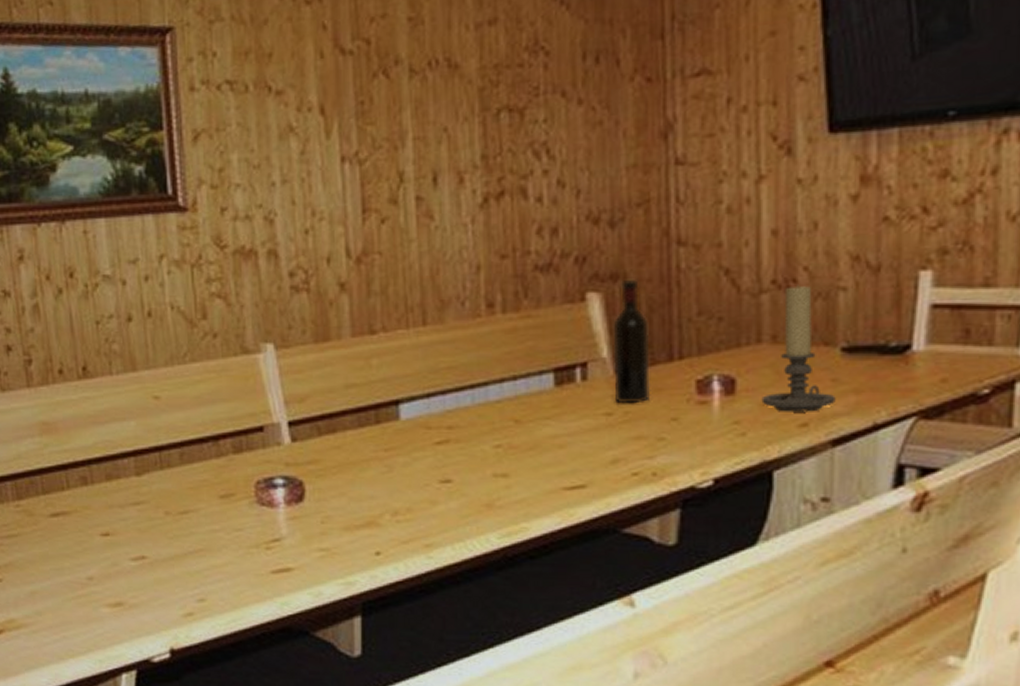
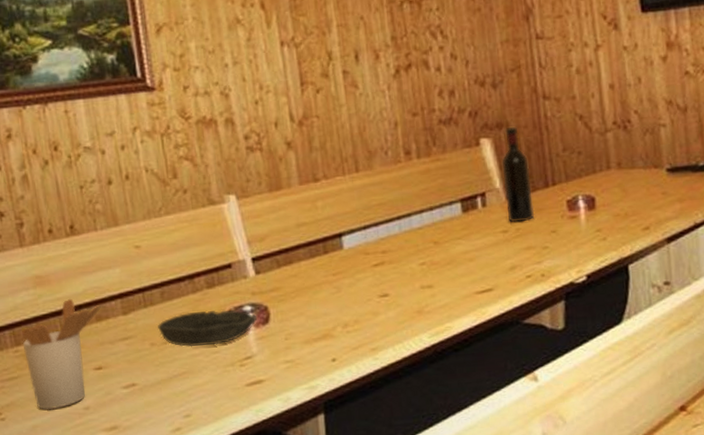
utensil holder: none [24,451,112,576] -> present [22,298,101,410]
bowl: none [174,480,289,521] -> present [158,310,257,347]
candle holder: present [761,285,836,412] -> none [614,124,667,220]

